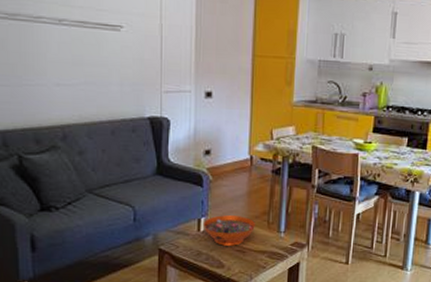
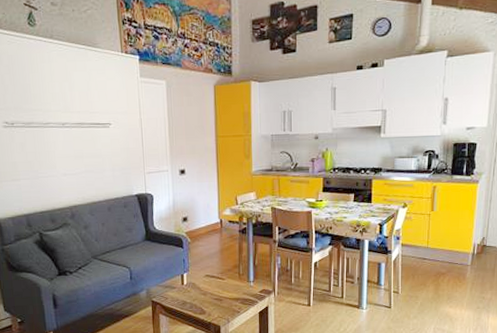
decorative bowl: present [202,215,256,246] -> none [185,270,229,296]

